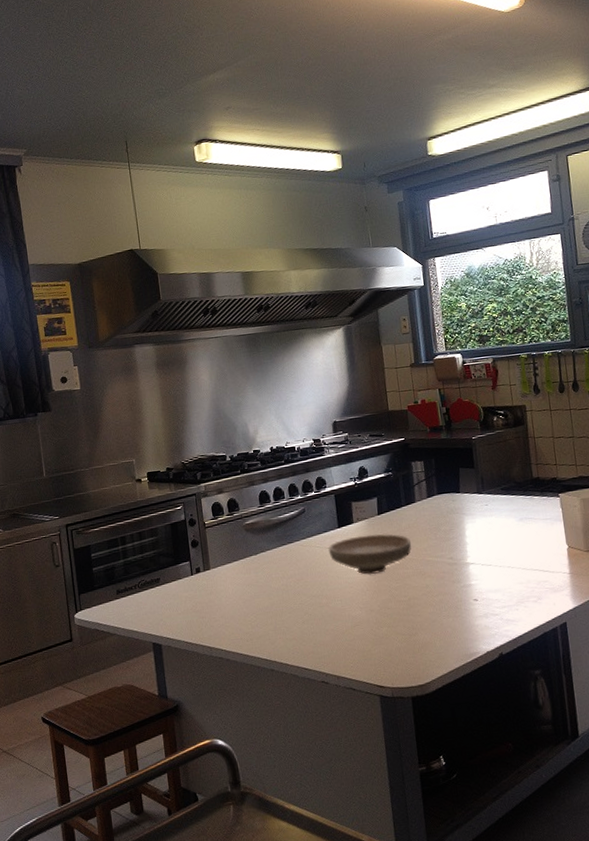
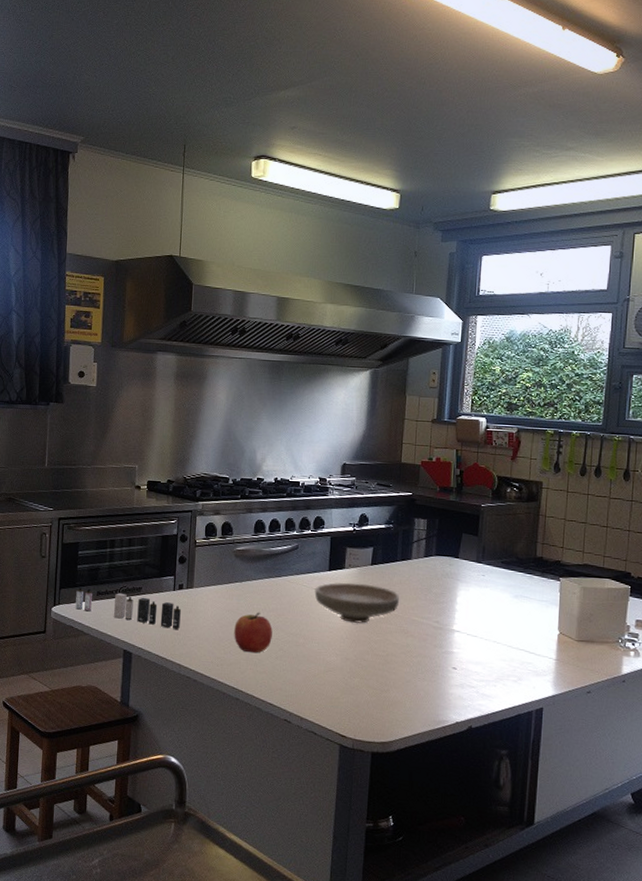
bottle: none [96,587,204,614] -> present [75,586,181,629]
apple: none [257,580,296,622] -> present [234,612,273,653]

